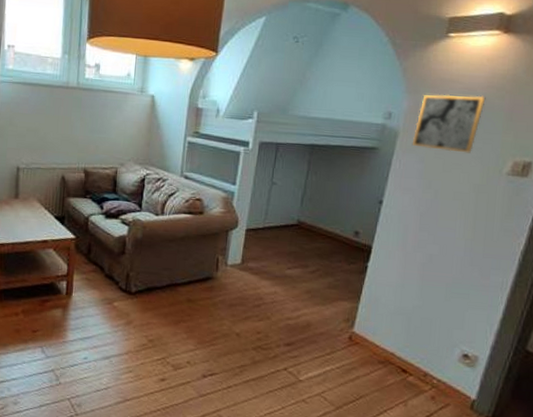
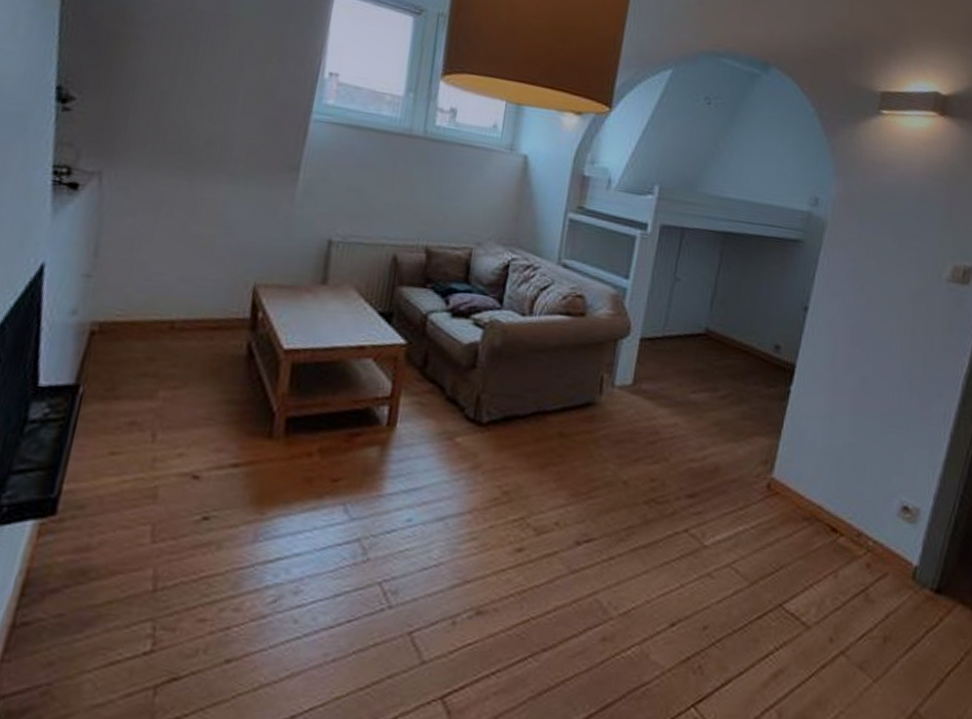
wall art: present [412,94,486,153] -> none [841,179,922,253]

